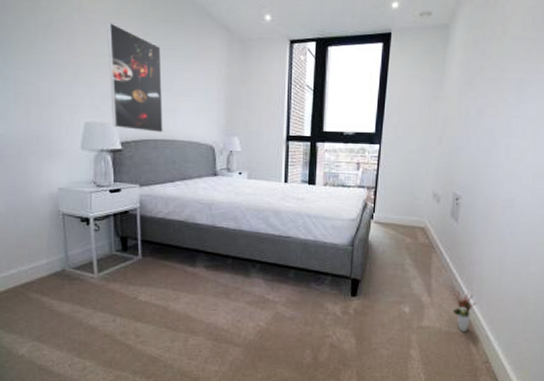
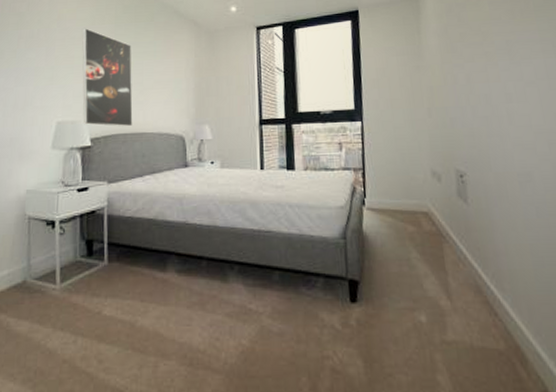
decorative plant: present [453,289,476,332] -> none [480,289,513,349]

